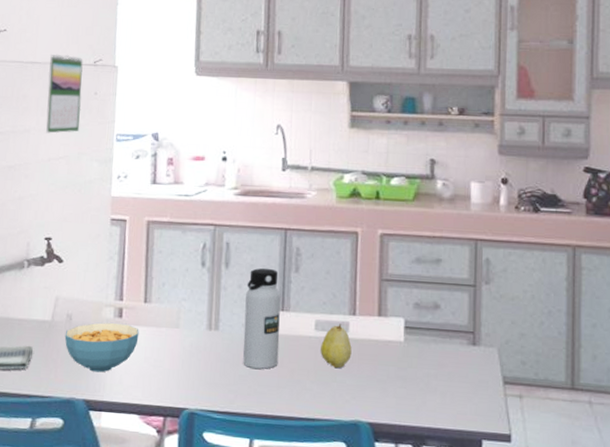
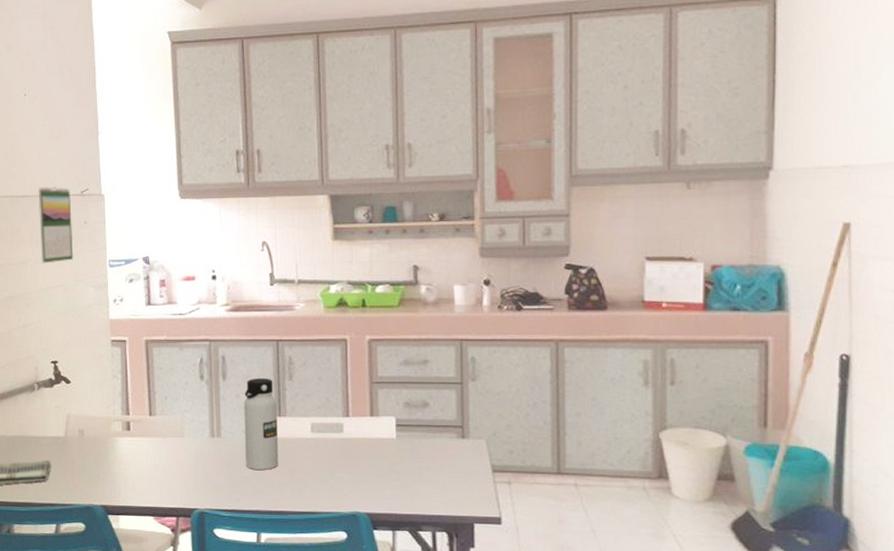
cereal bowl: present [64,322,139,373] -> none [79,435,147,481]
fruit: present [321,324,352,369] -> none [318,425,347,466]

